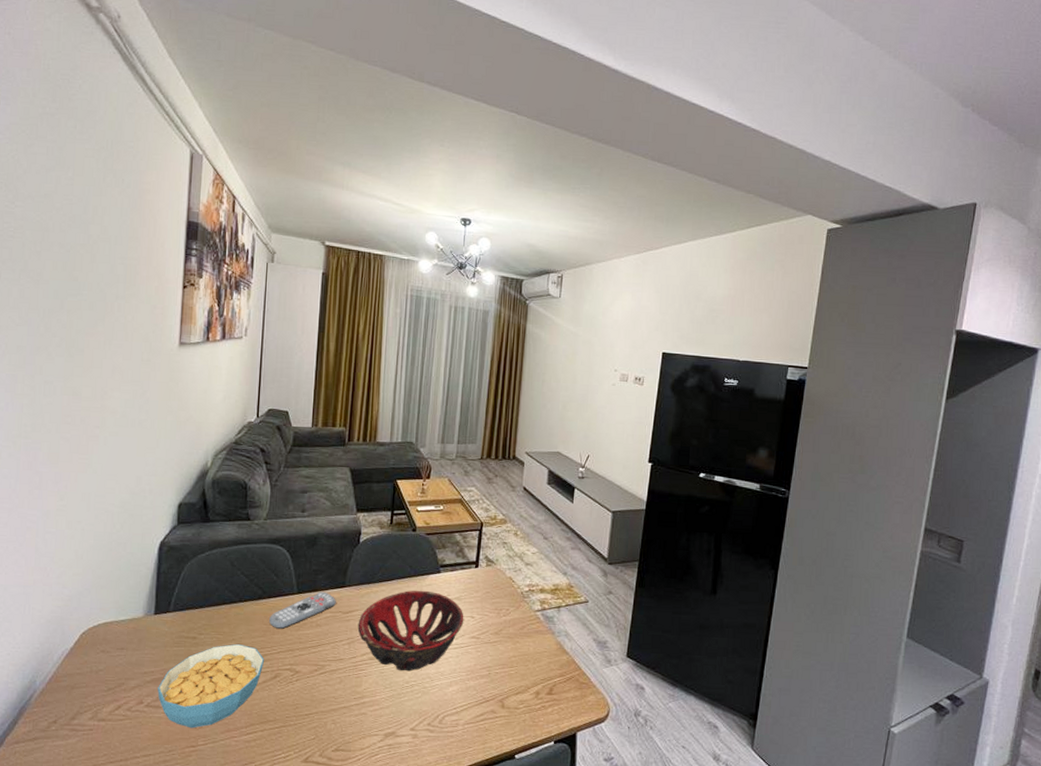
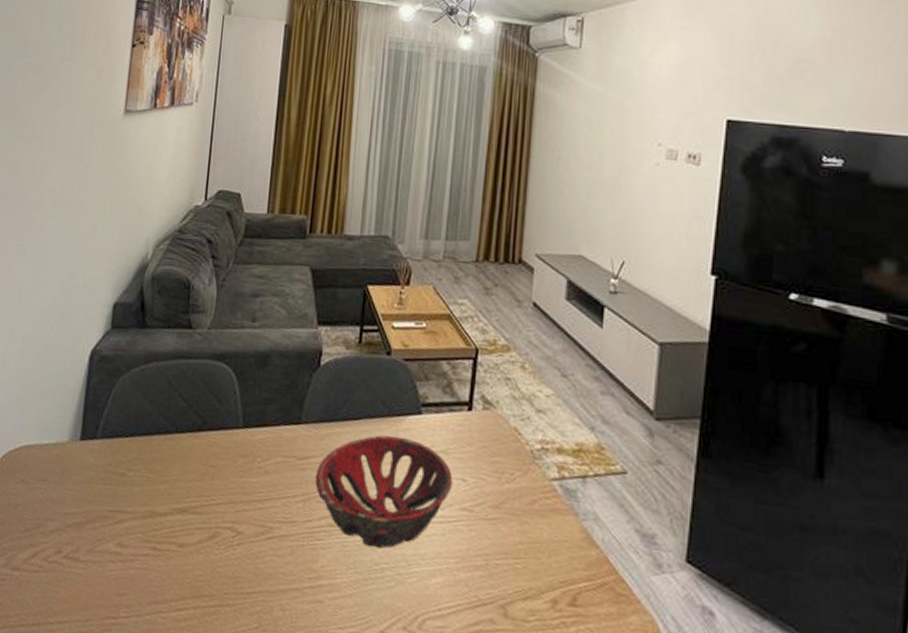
cereal bowl: present [157,643,265,728] -> none [78,487,202,594]
remote control: present [269,591,336,629] -> none [209,427,290,473]

